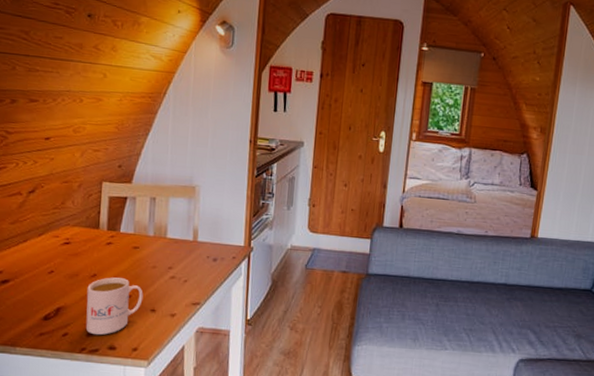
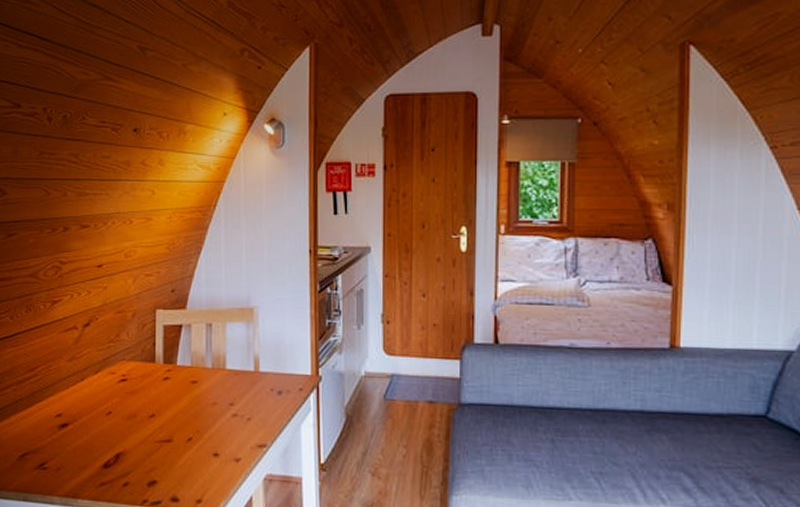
mug: present [85,277,144,336] -> none [146,417,205,485]

